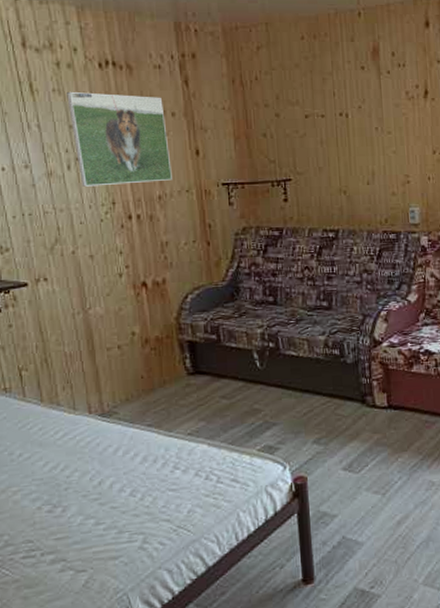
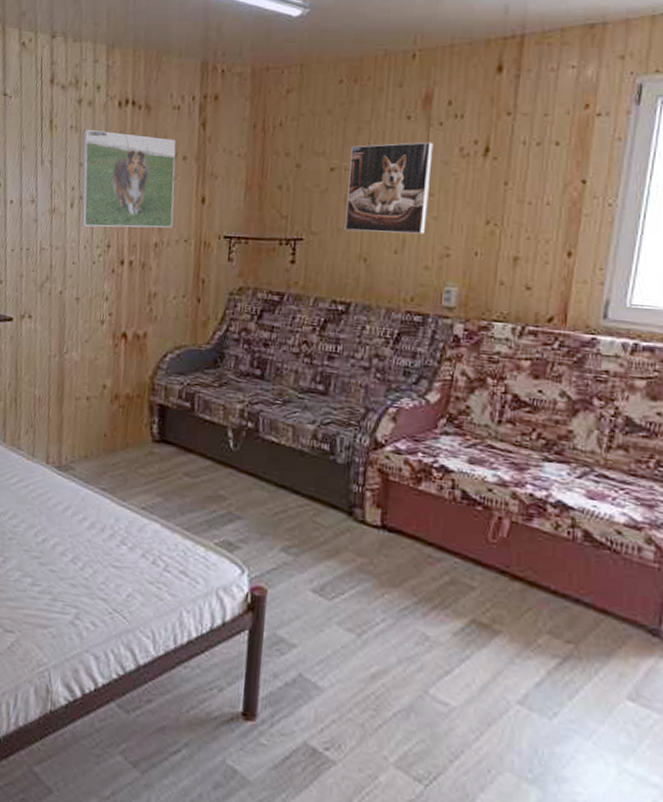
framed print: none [320,88,388,169] -> present [345,142,434,235]

